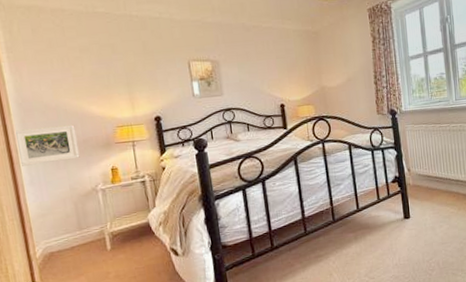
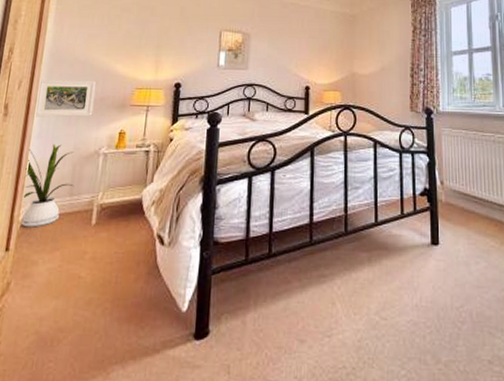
house plant: none [25,187,82,262] -> present [21,144,75,228]

